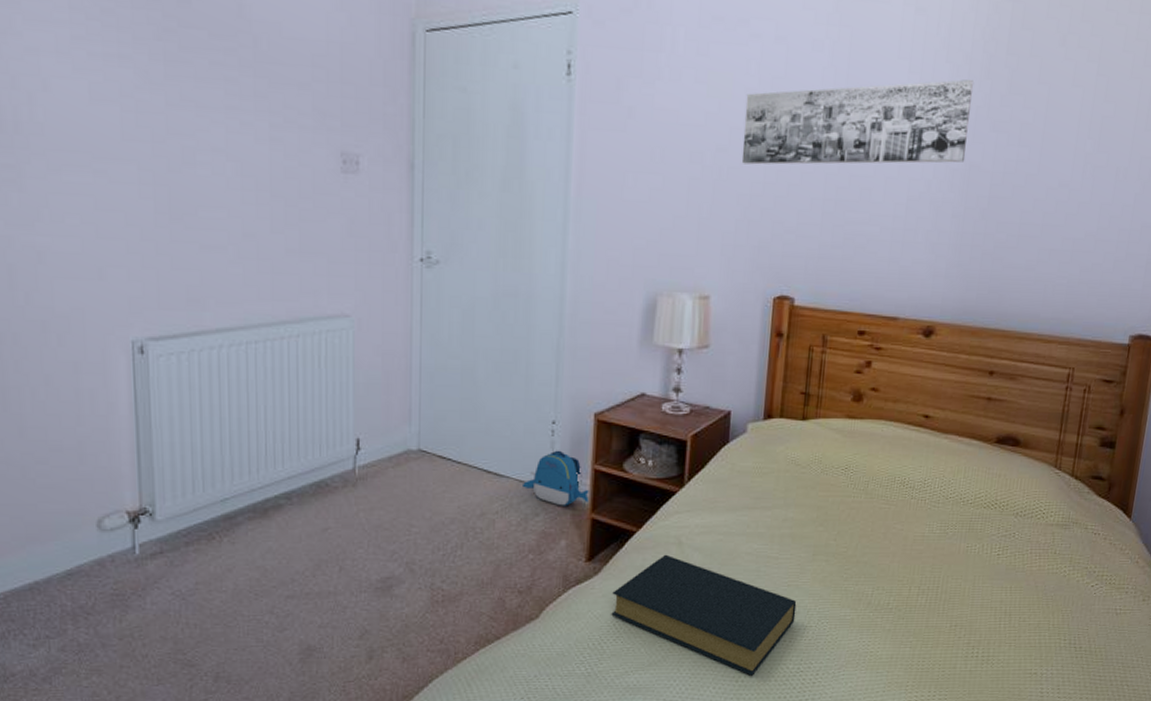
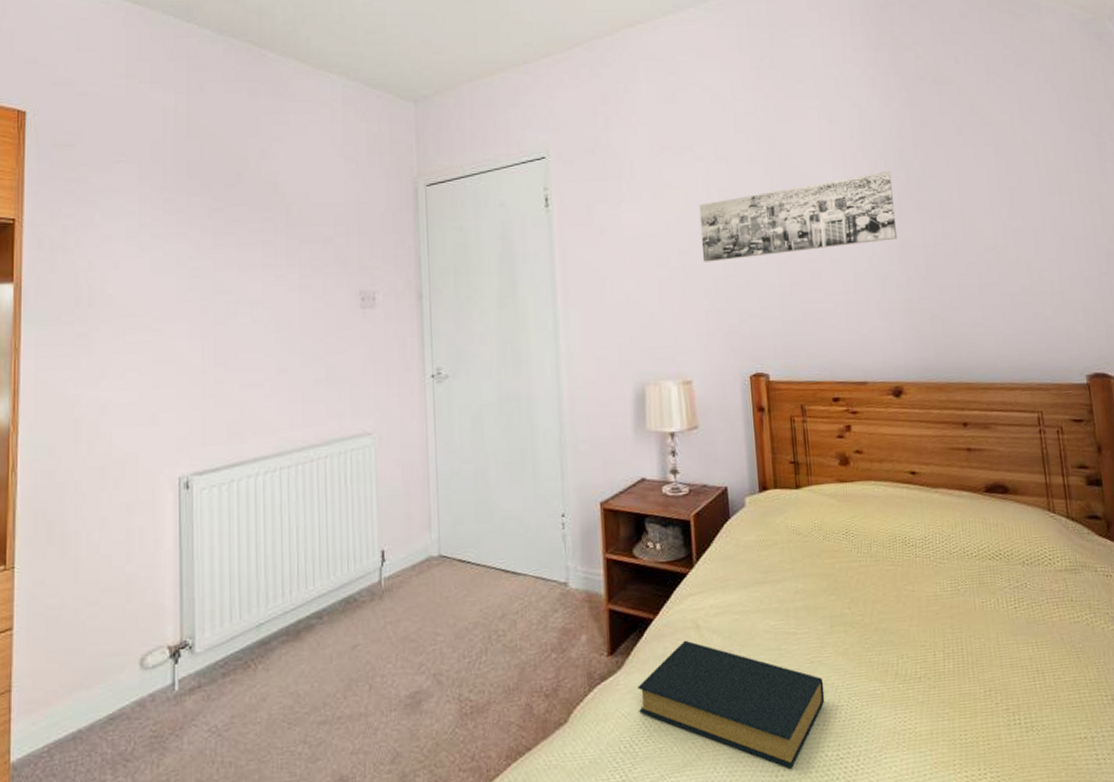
backpack: present [521,450,589,506] -> none [538,542,604,600]

